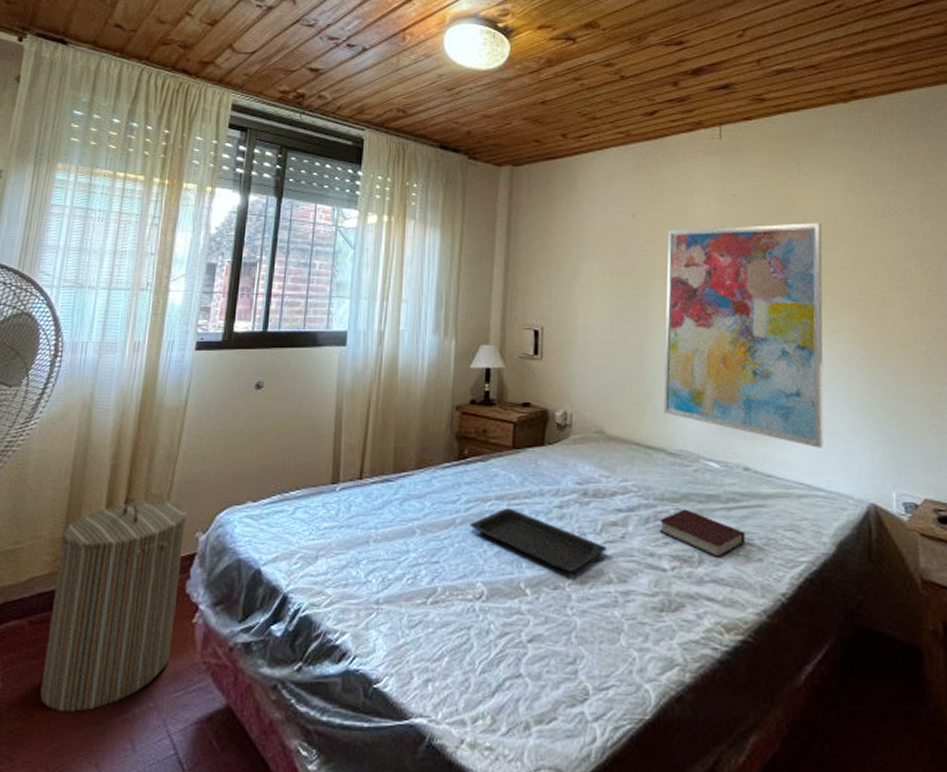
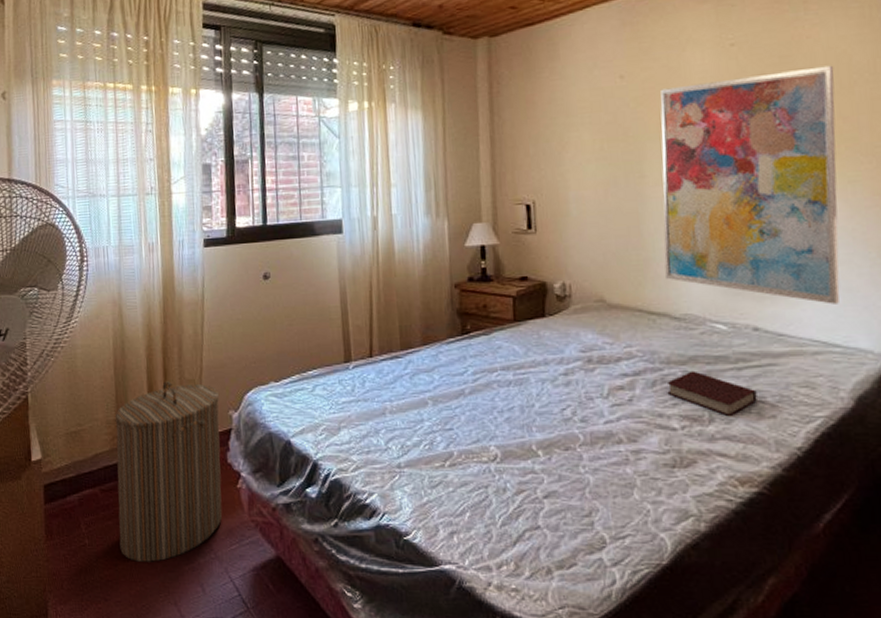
serving tray: present [470,507,608,573] -> none [478,377,616,435]

